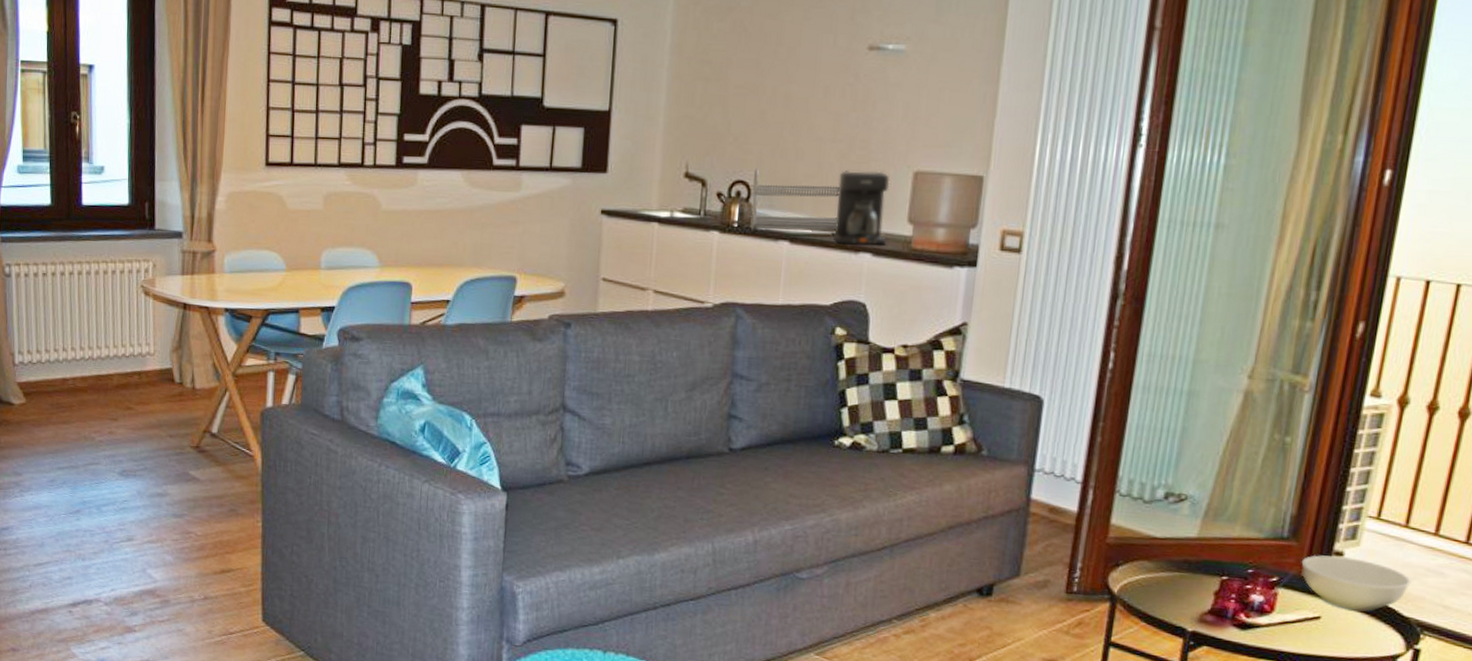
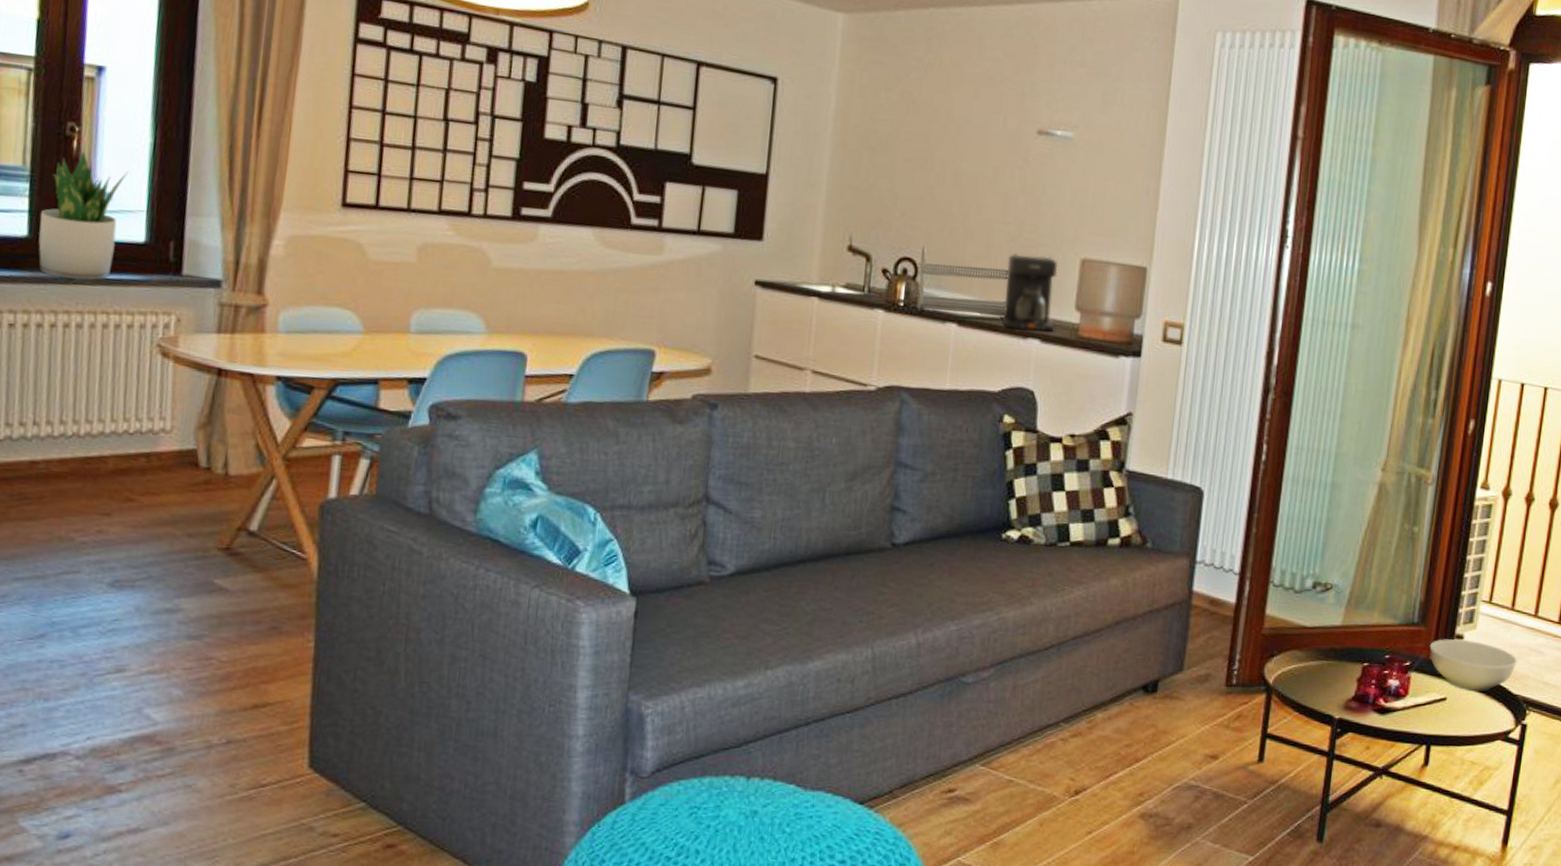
planter: none [58,135,115,237] -> present [38,152,129,281]

